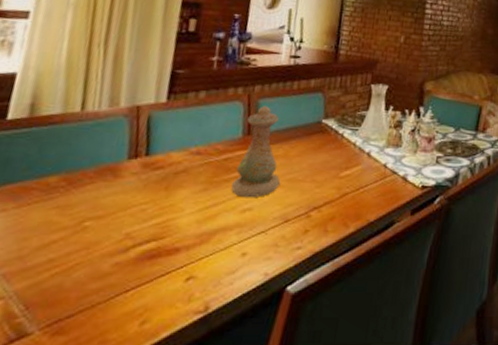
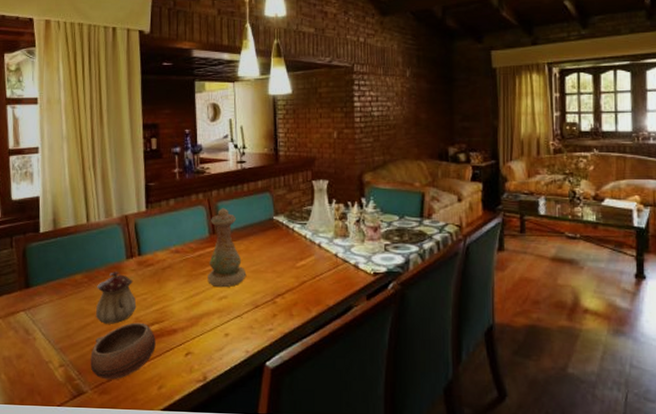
bowl: none [45,239,150,315] -> present [90,322,156,380]
teapot: none [67,174,132,241] -> present [95,271,137,324]

